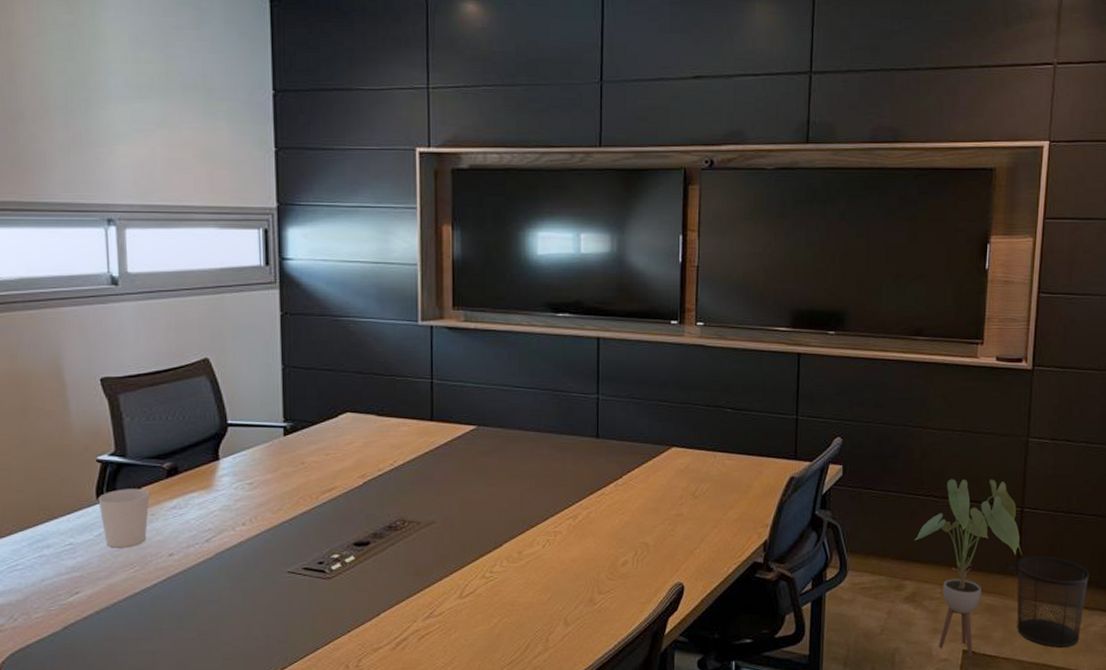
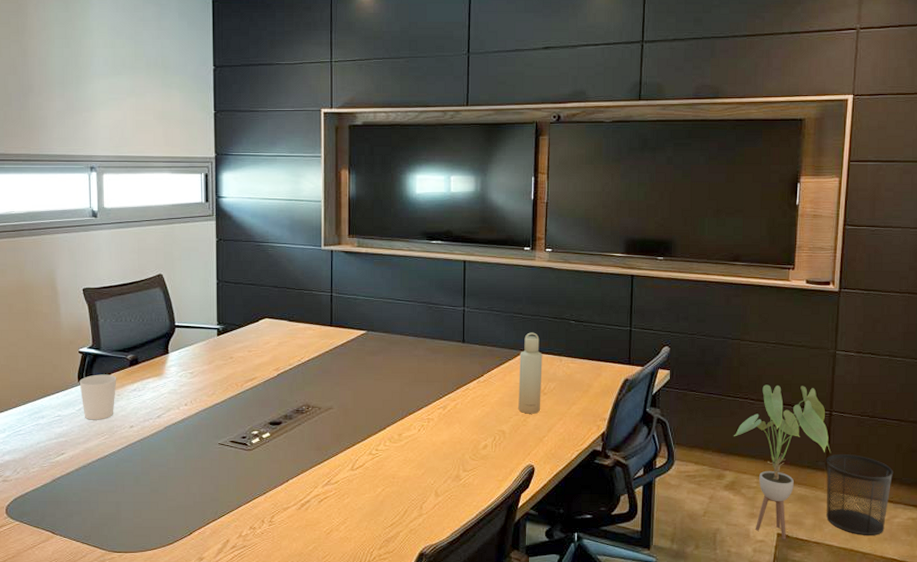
bottle: none [664,423,693,522] -> present [518,332,543,414]

